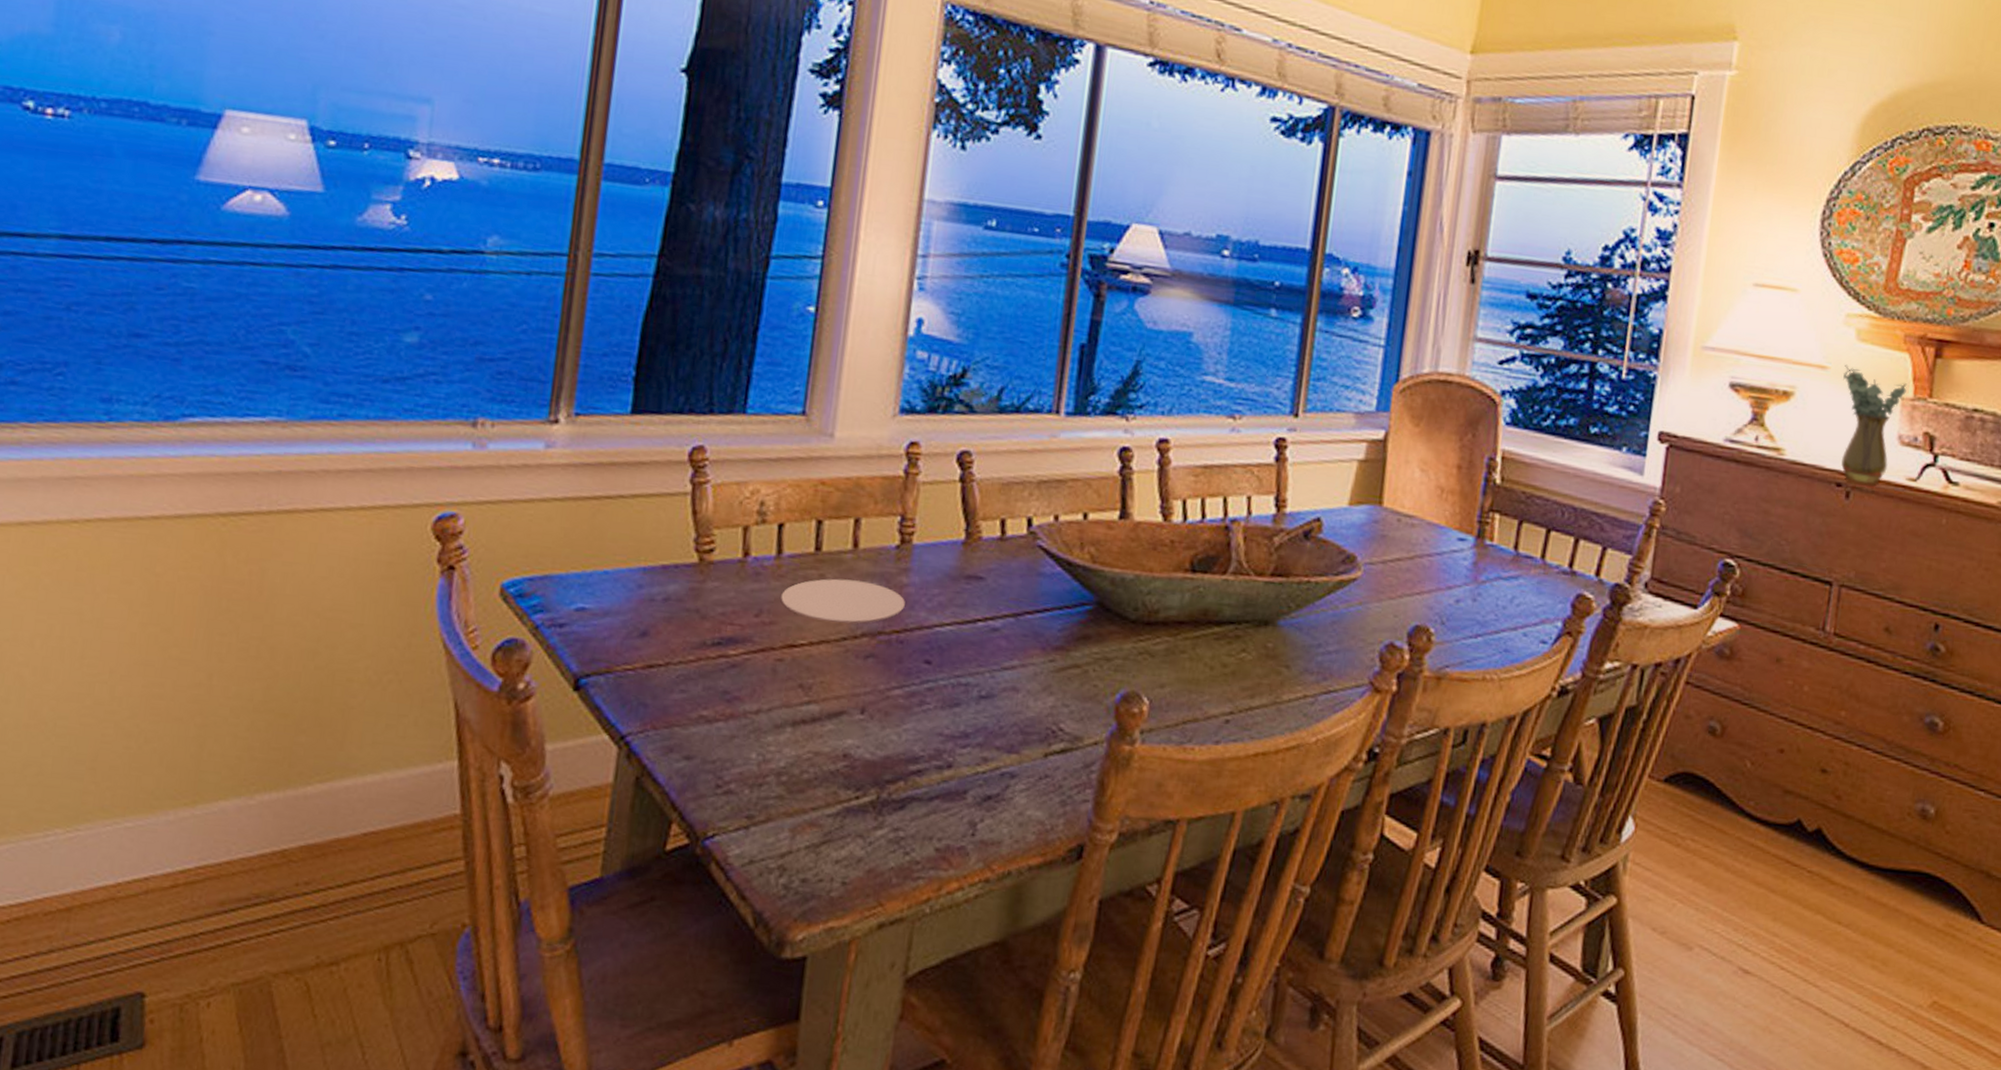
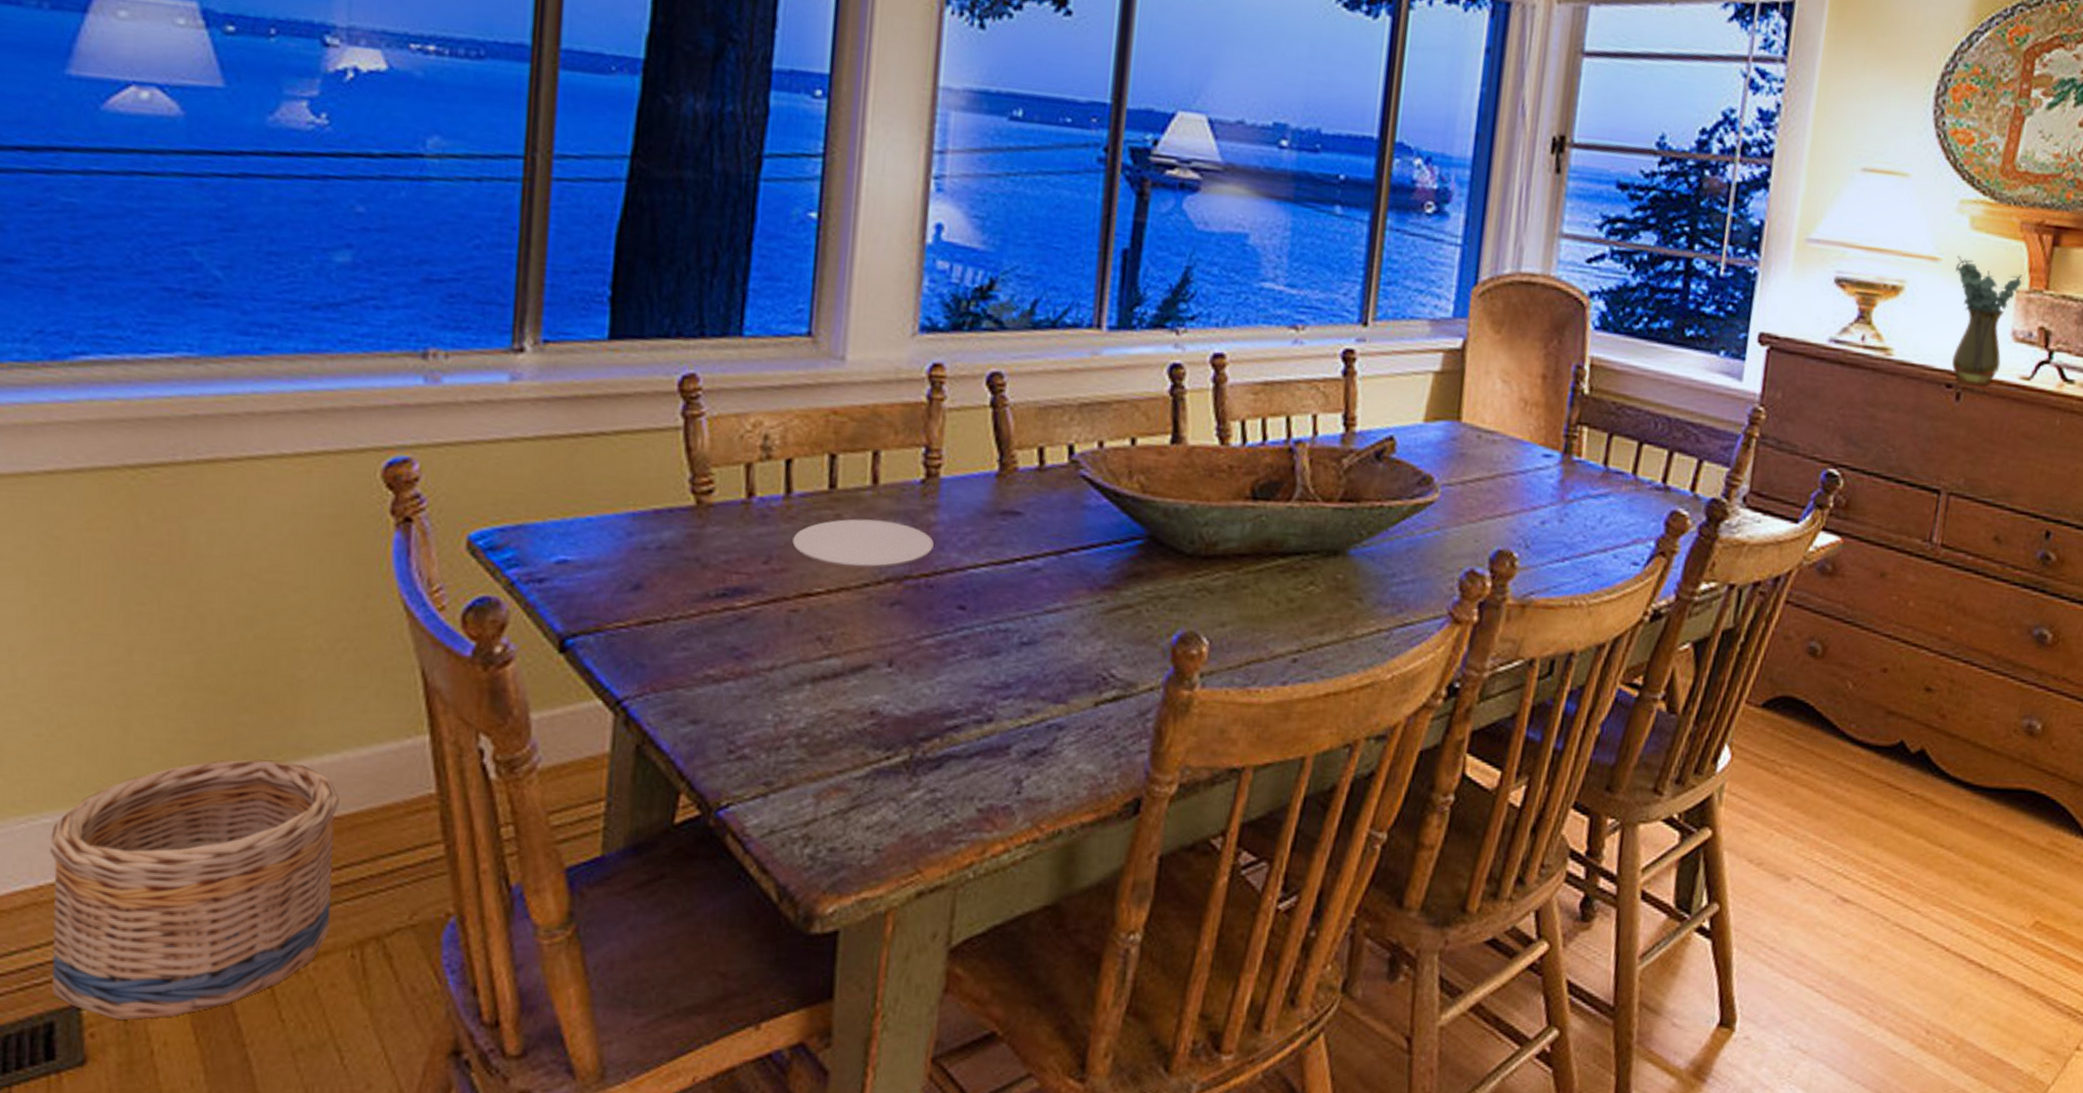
basket: none [120,776,377,1009] -> present [50,759,339,1020]

